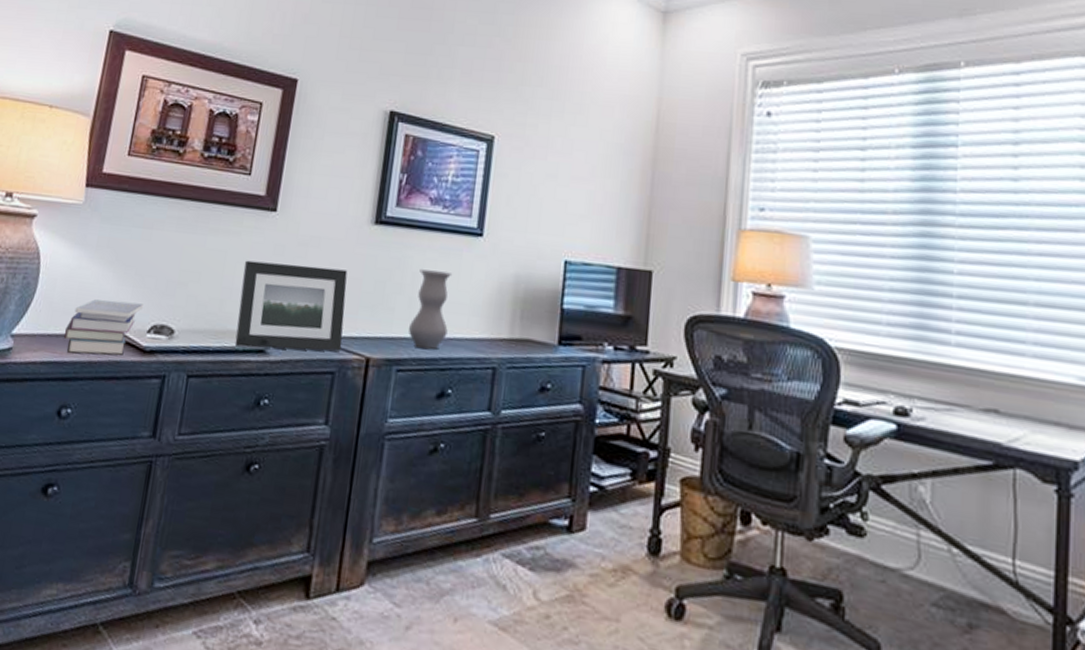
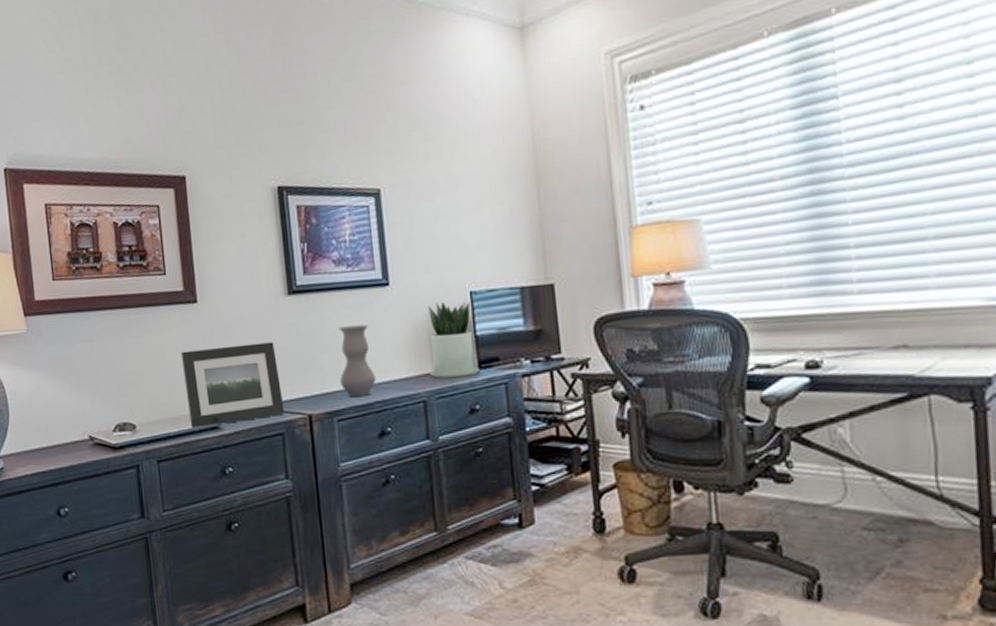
books: present [64,299,143,355] -> none [43,408,104,462]
planter: none [505,265,562,352] -> present [428,302,481,379]

